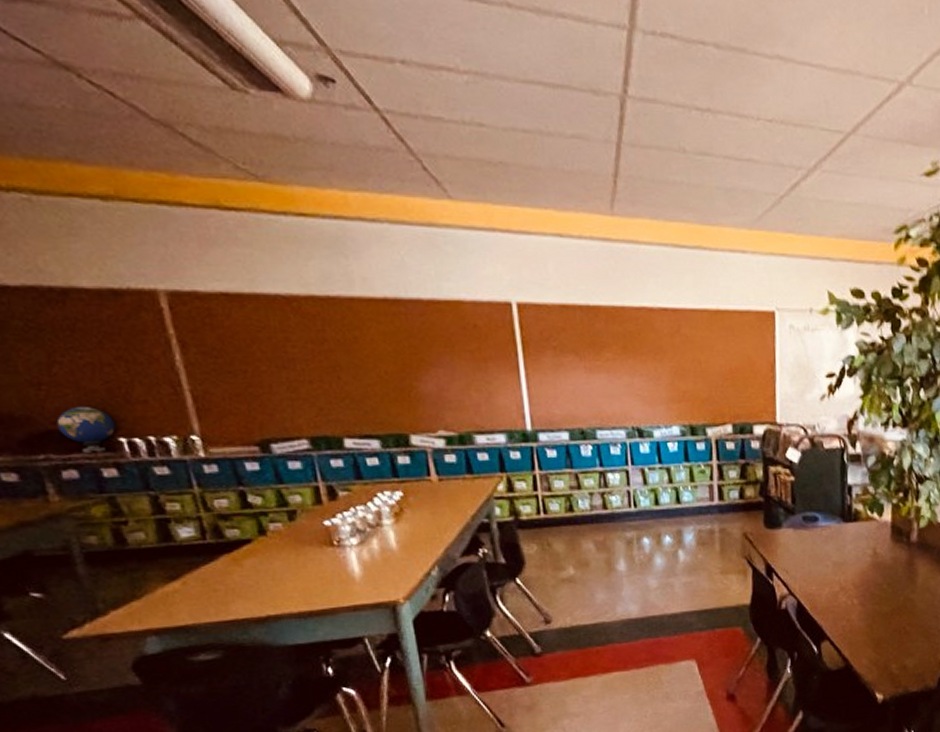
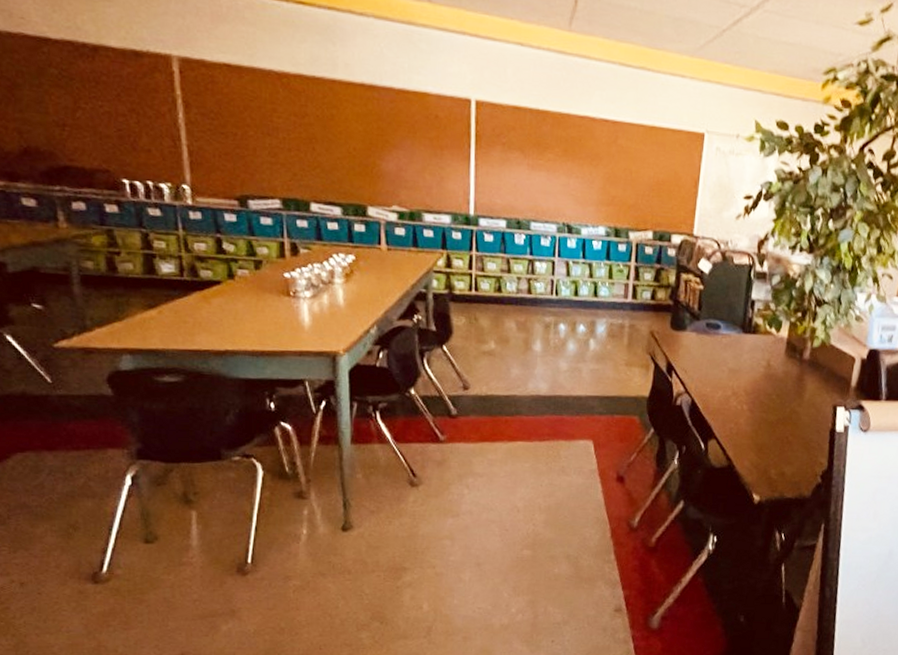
globe: present [56,407,116,453] -> none [74,149,121,190]

